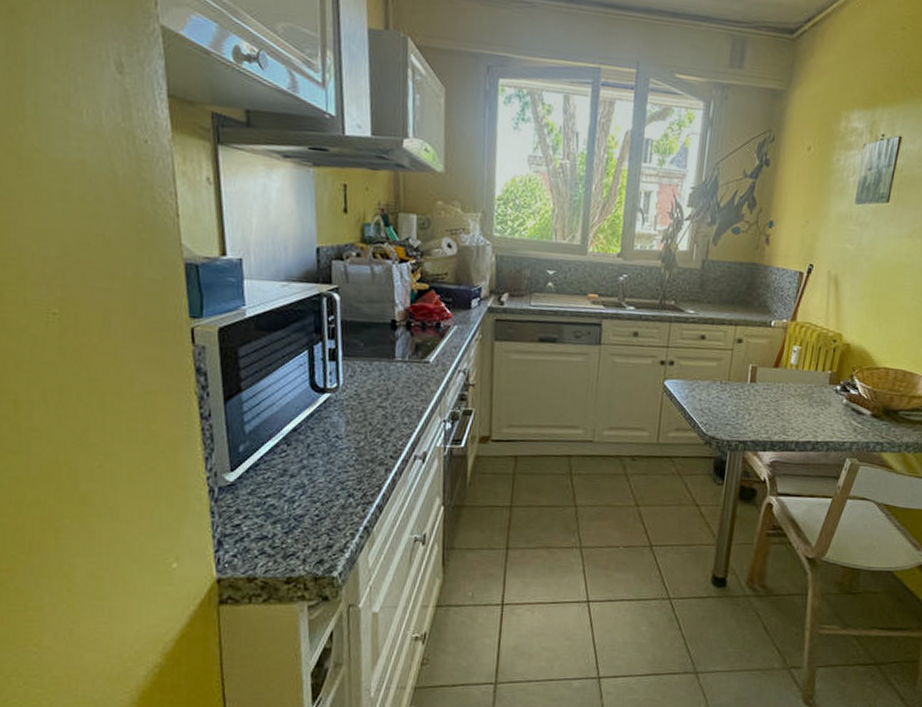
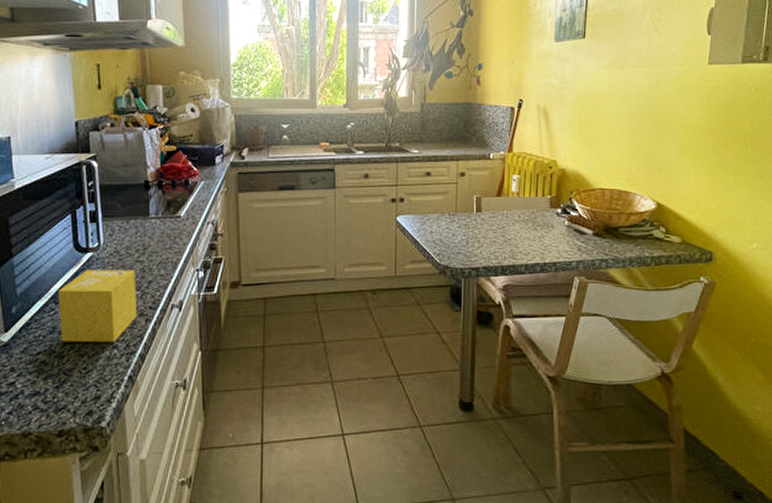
sponge: none [290,411,377,491] -> present [58,269,138,343]

